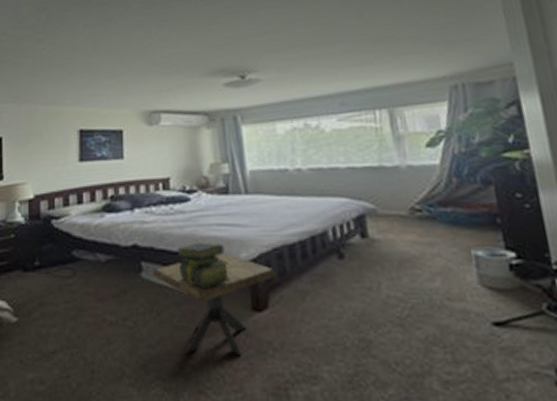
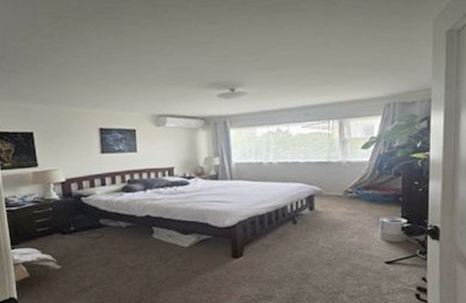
side table: present [153,251,277,356] -> none [161,220,250,286]
stack of books: present [177,241,230,288] -> none [179,213,217,244]

